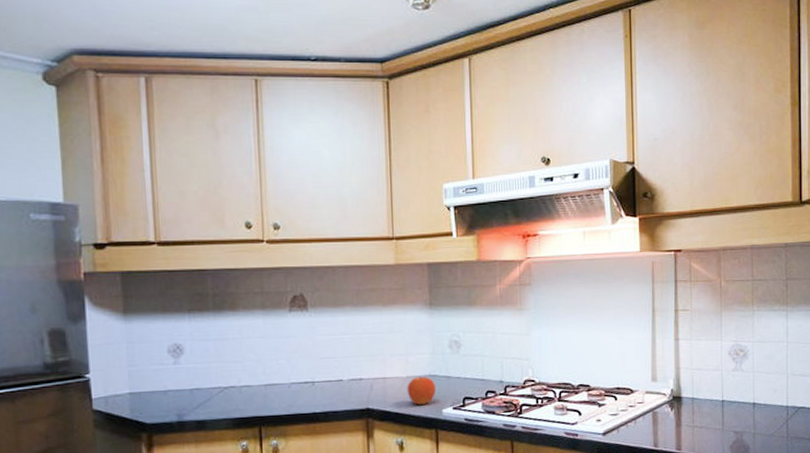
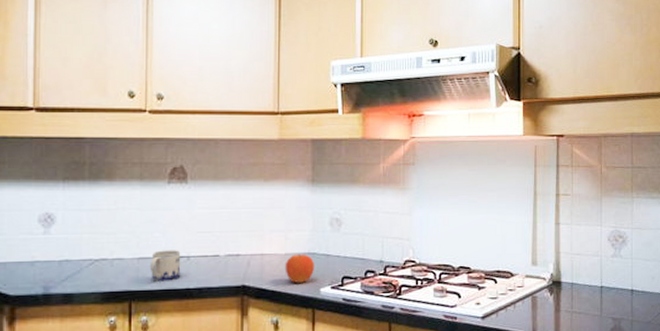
mug: none [276,376,307,407] -> present [149,250,181,282]

